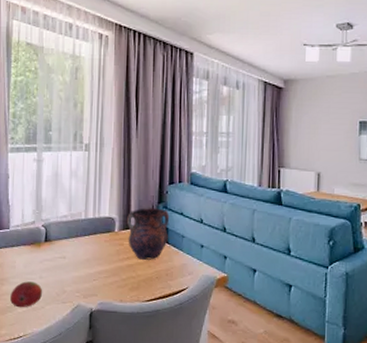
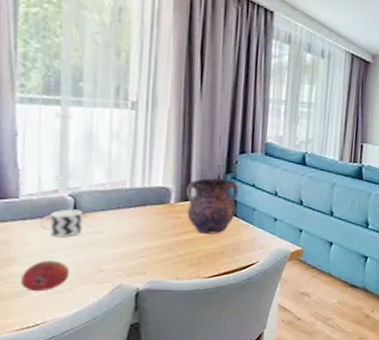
cup: none [22,237,51,262] -> present [39,209,83,238]

